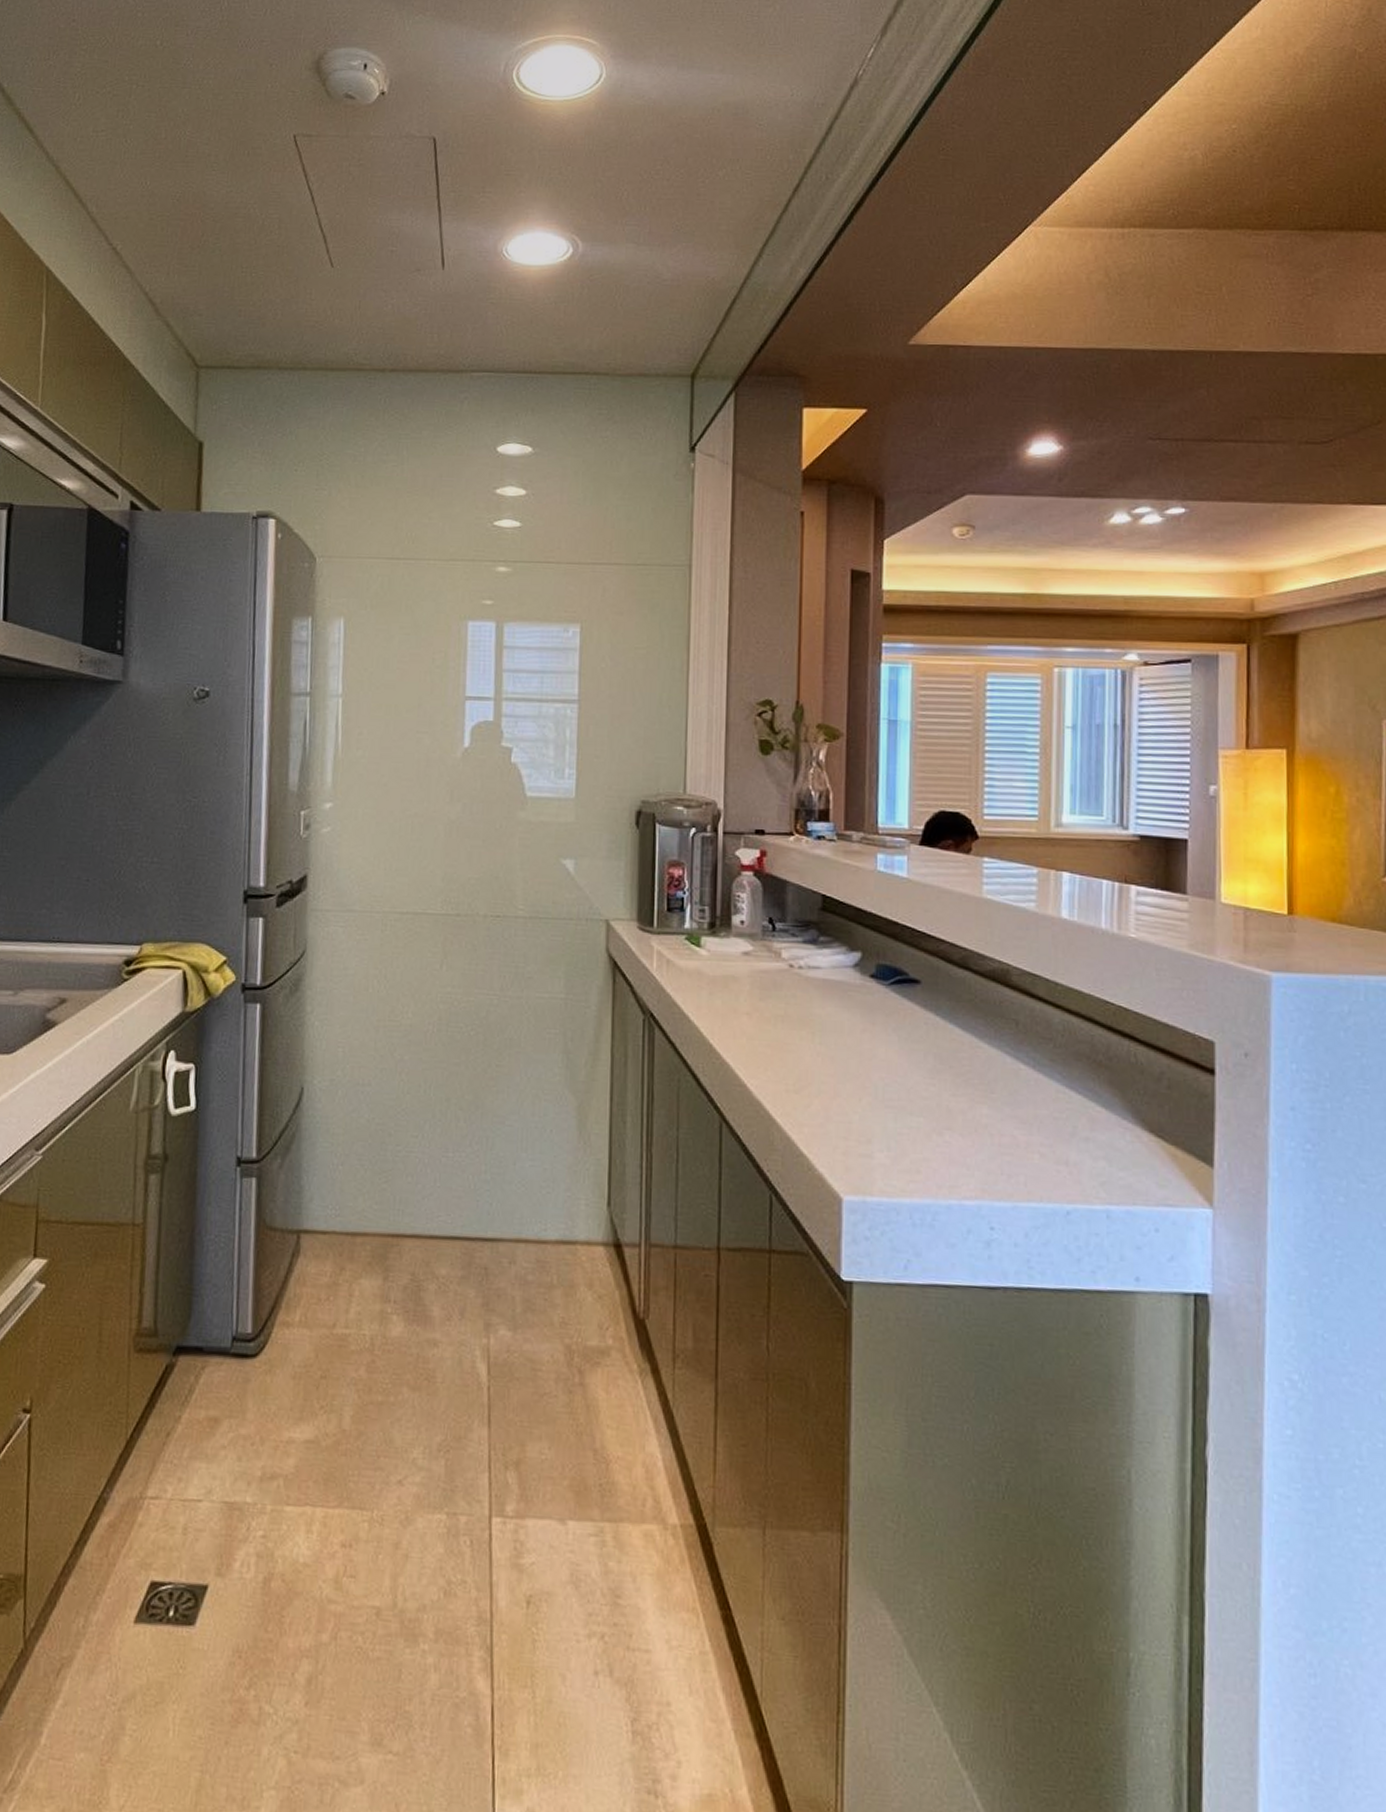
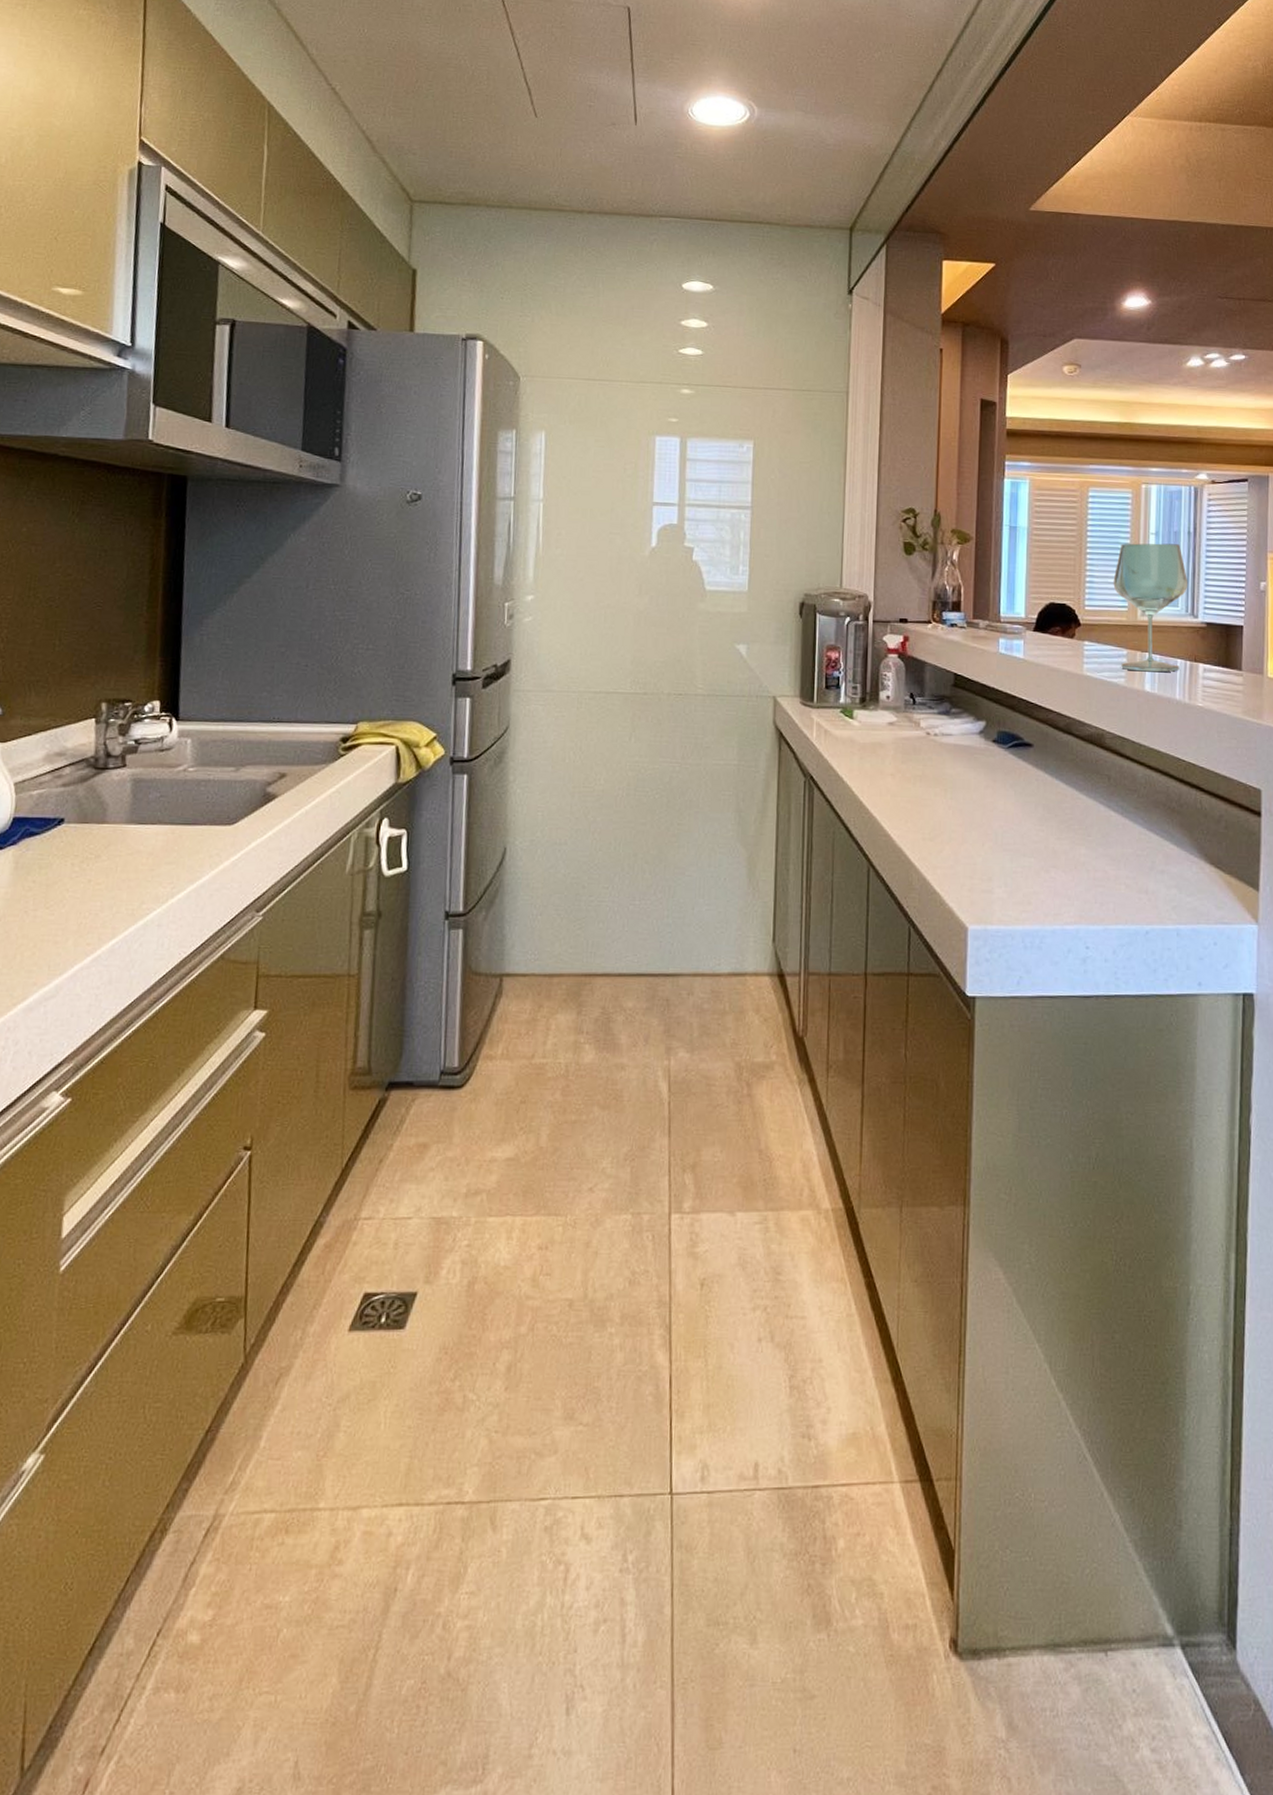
wine glass: none [1019,738,1116,896] -> present [1113,543,1188,673]

